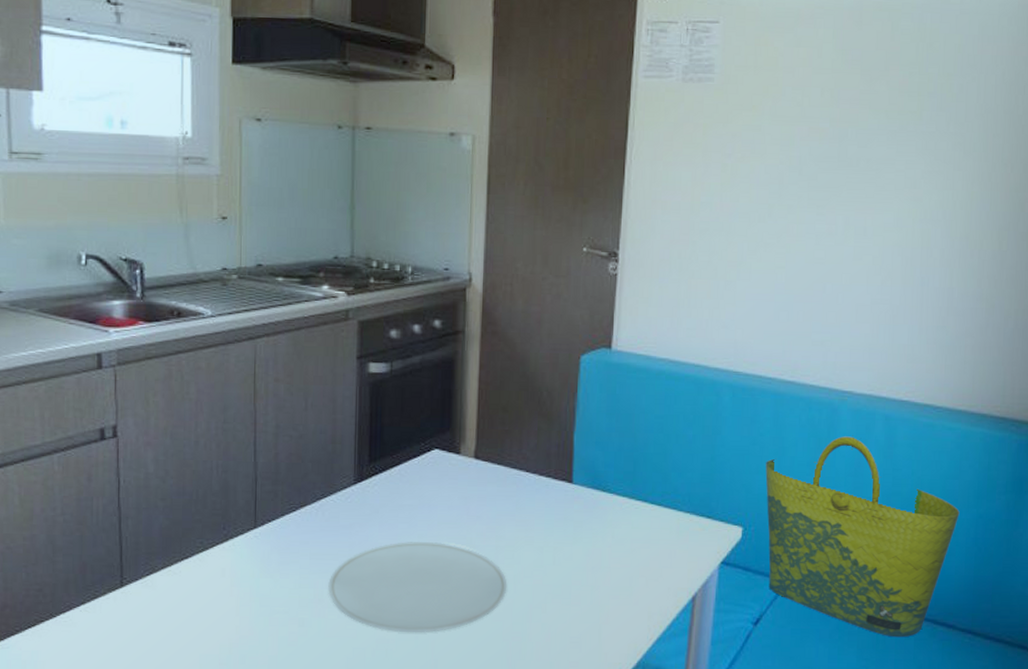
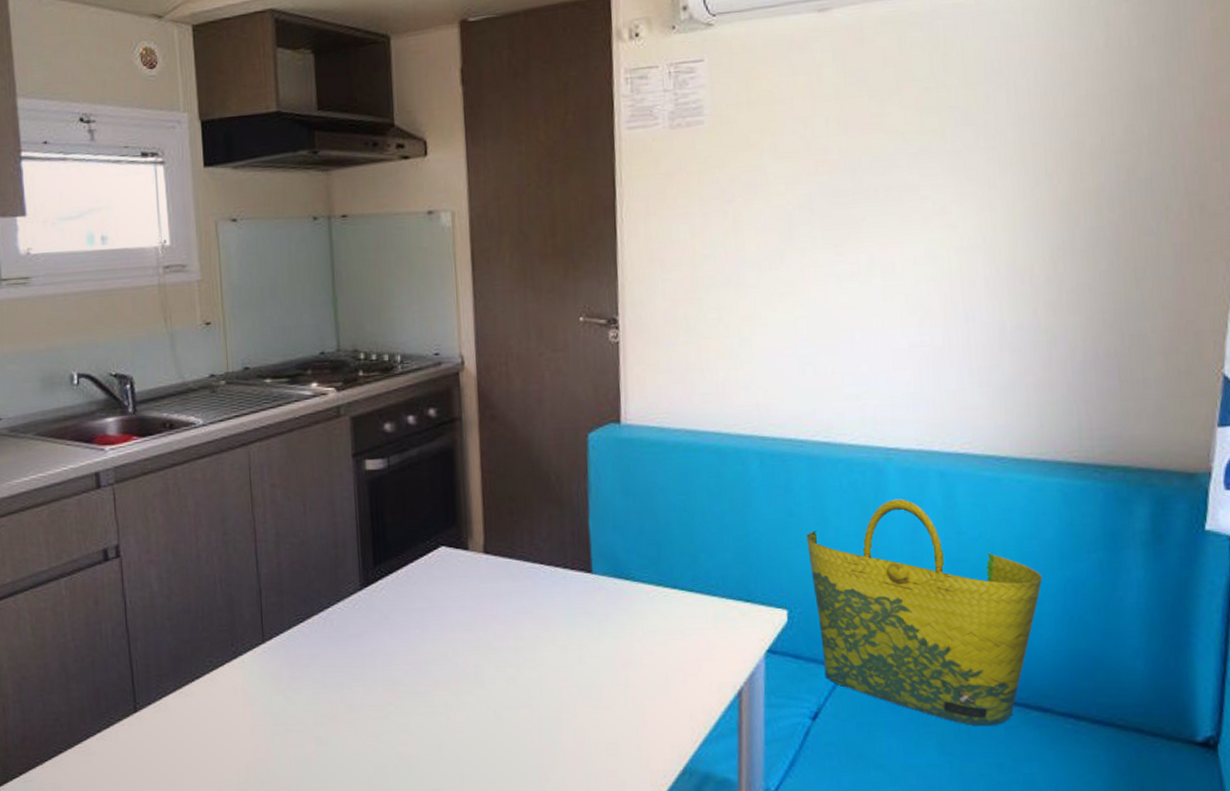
plate: present [328,542,507,632] -> none [342,647,532,746]

